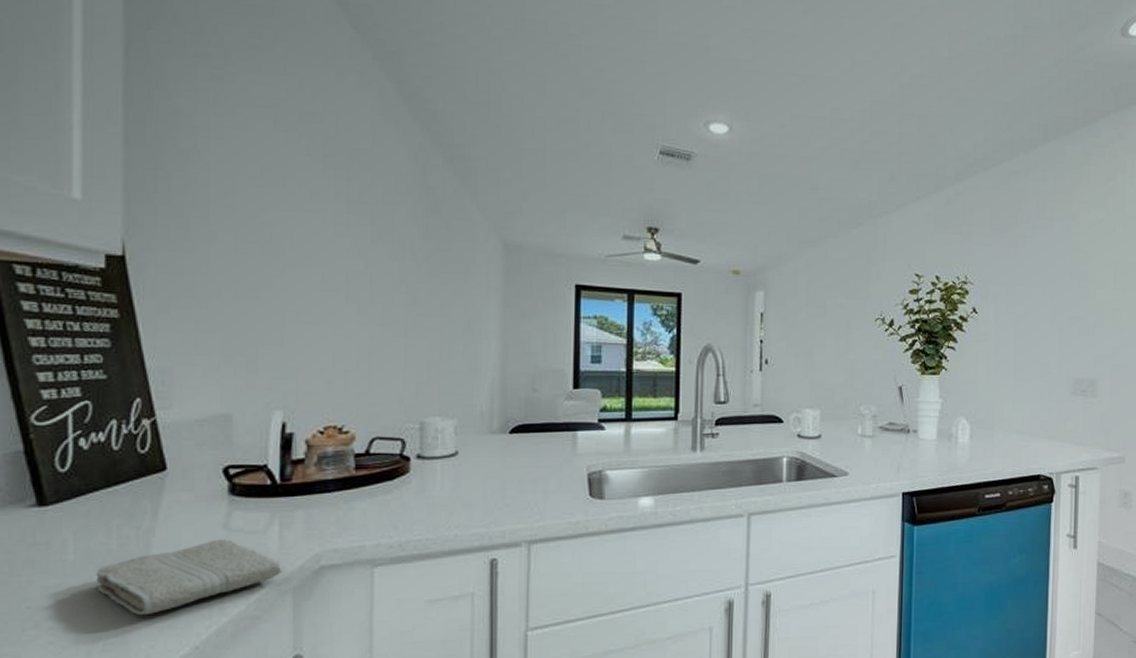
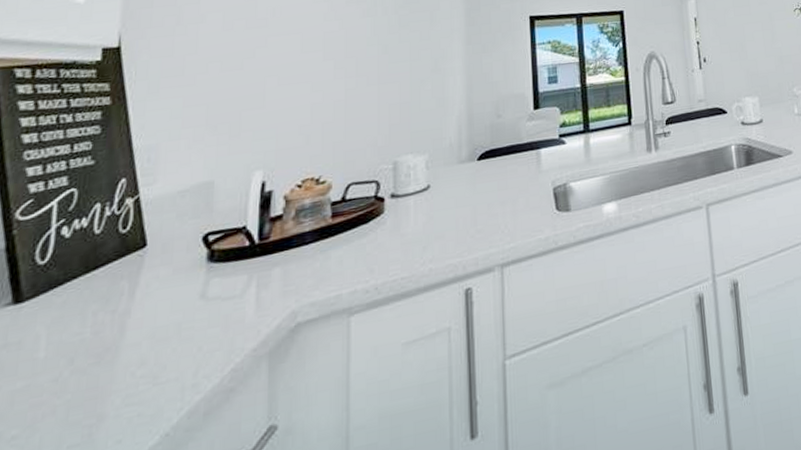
washcloth: present [96,539,283,616] -> none [66,309,259,408]

